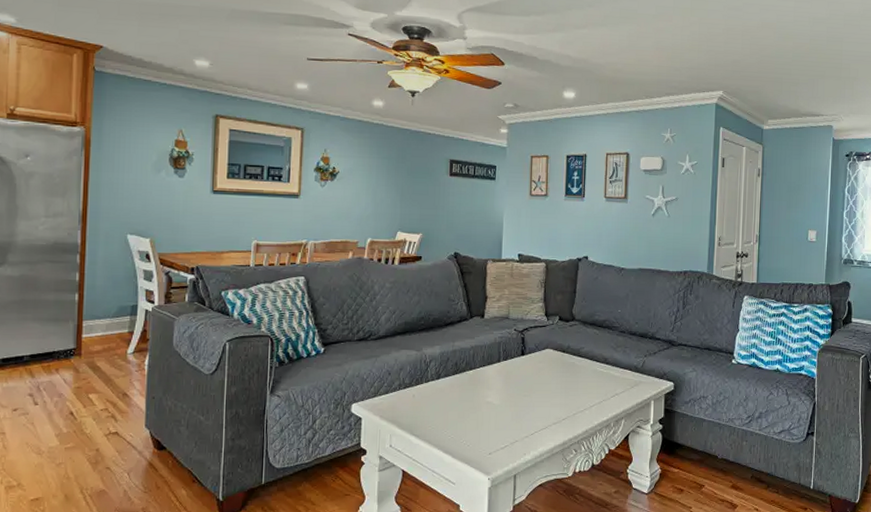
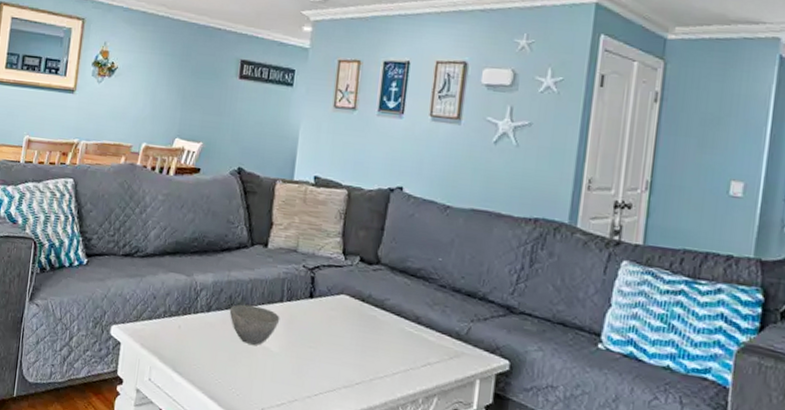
bowl: none [456,368,499,401] -> present [229,304,280,345]

